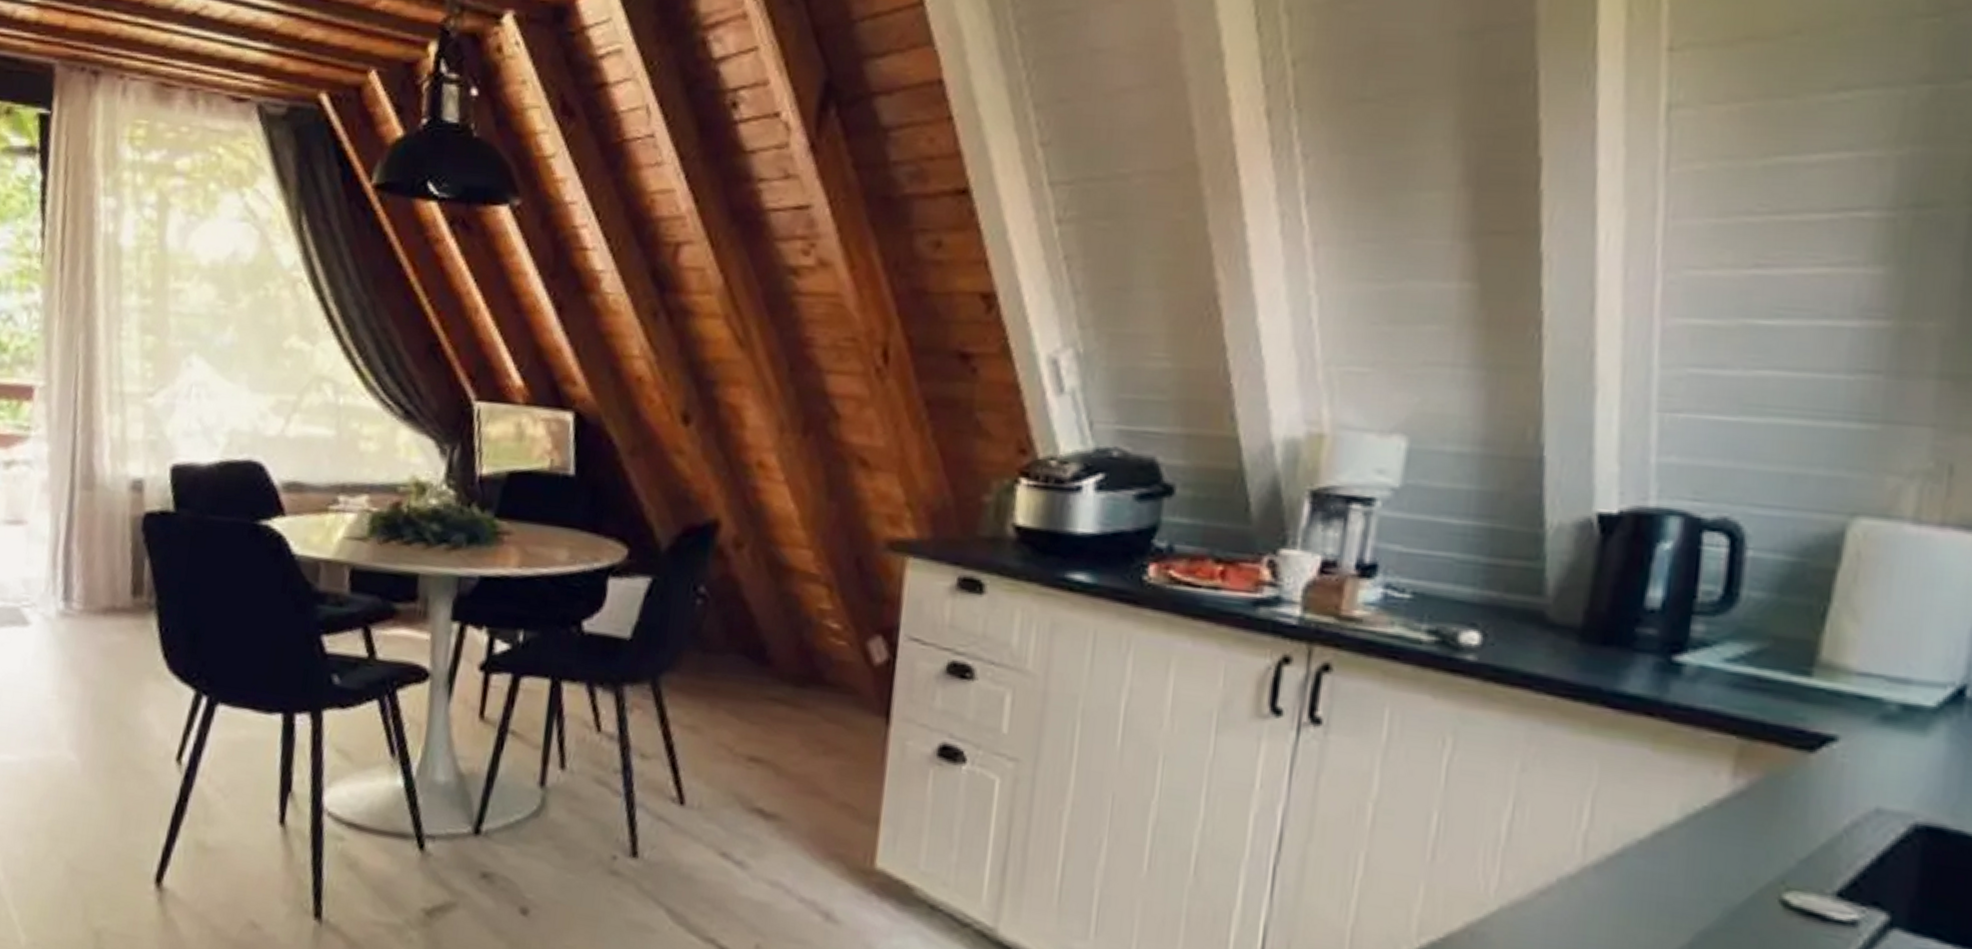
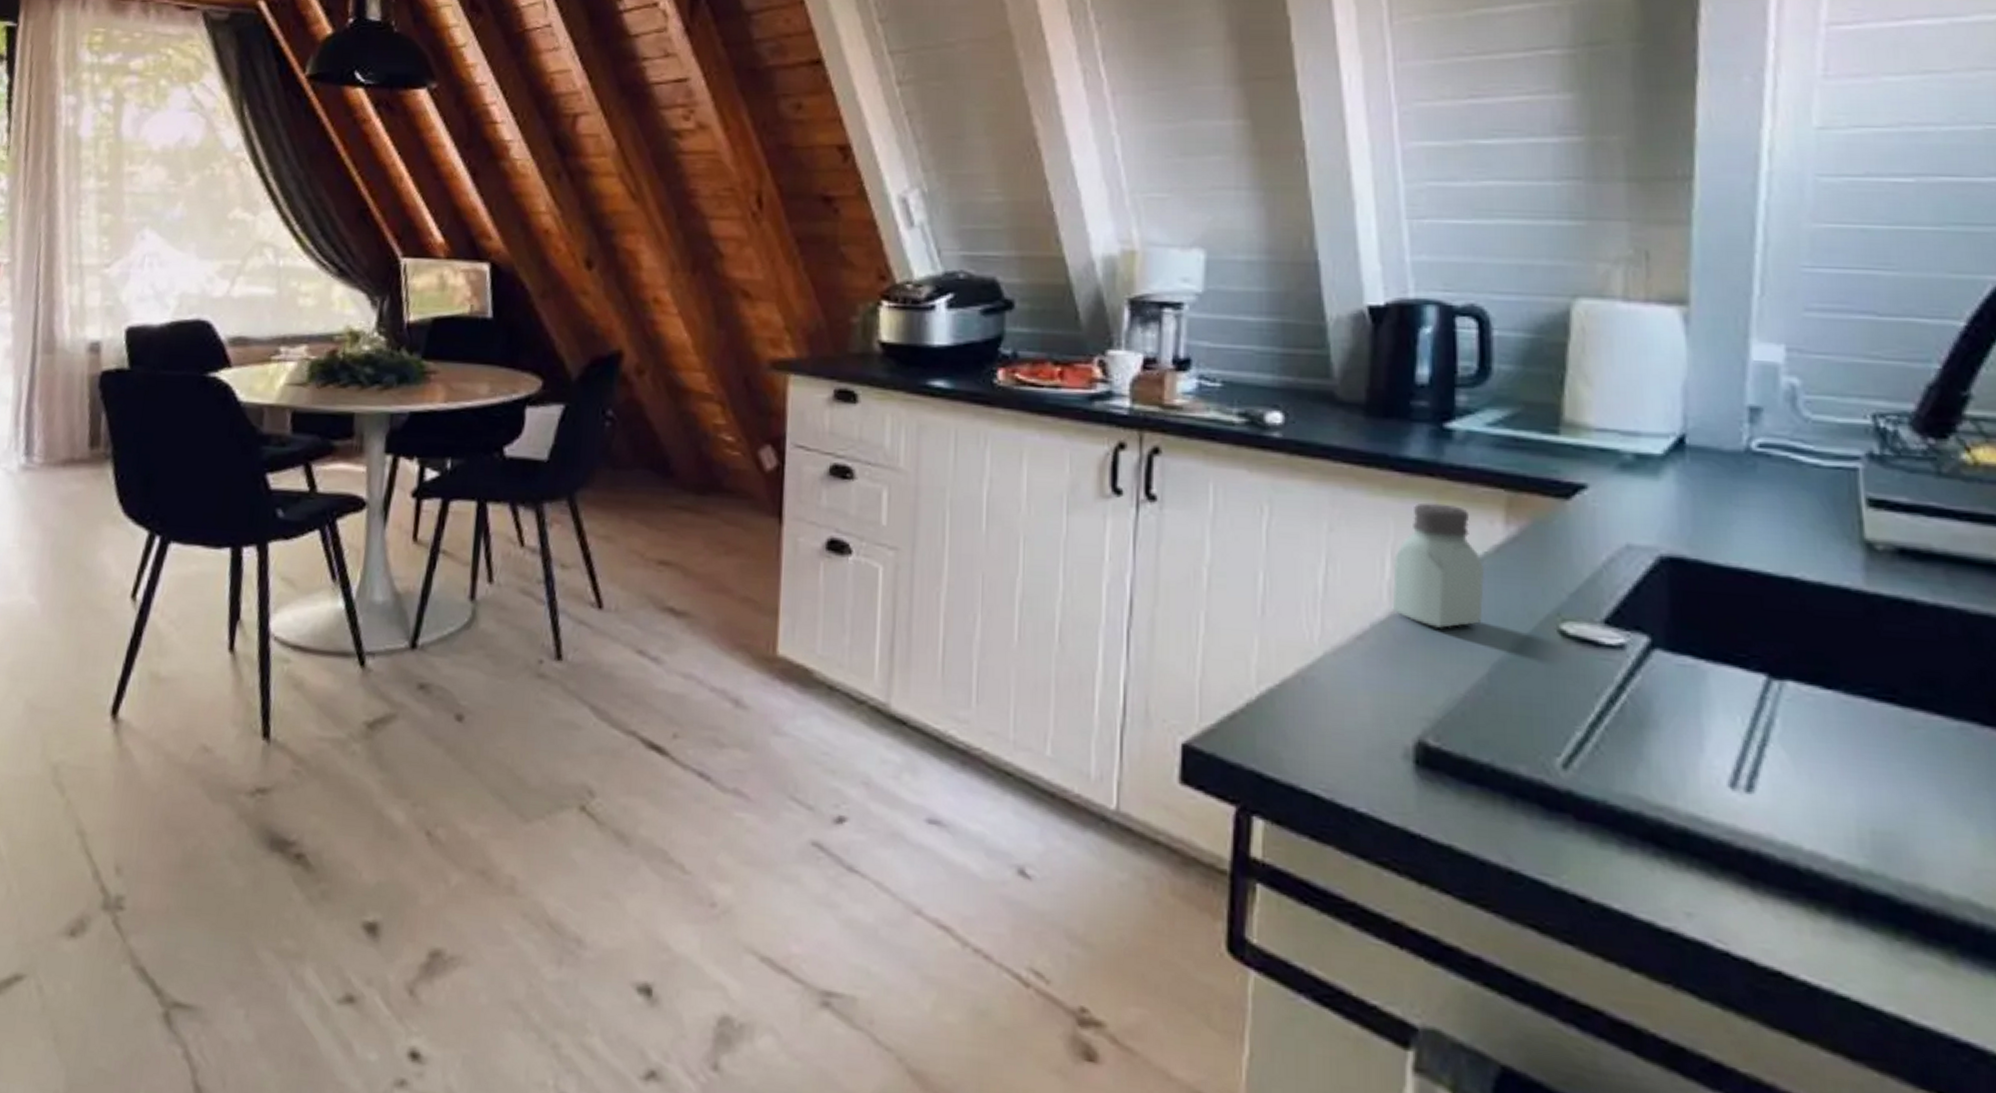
saltshaker: none [1585,745,1700,890] -> present [1392,502,1484,628]

